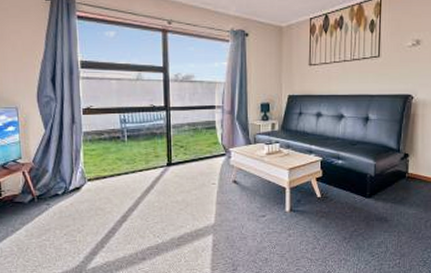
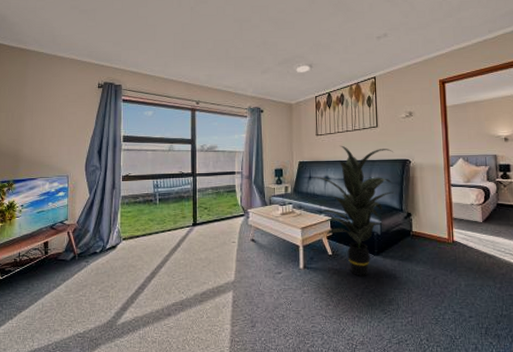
indoor plant: none [301,77,395,219] -> present [311,145,394,276]

